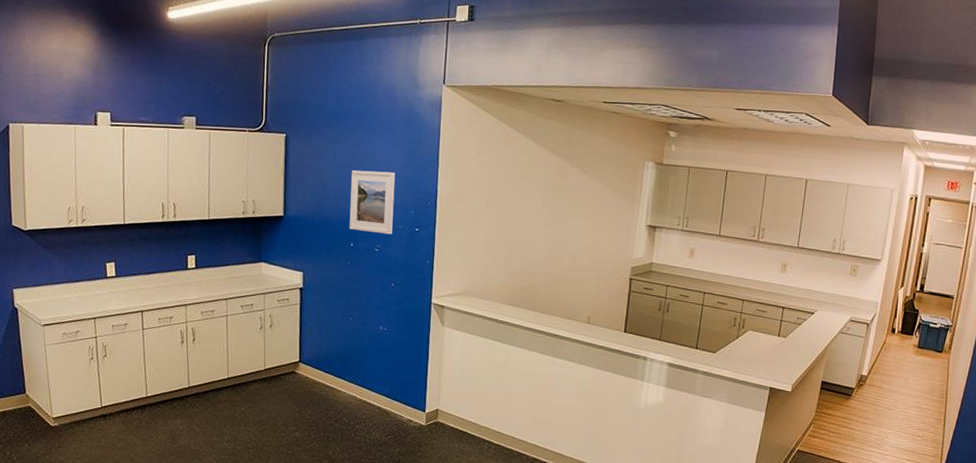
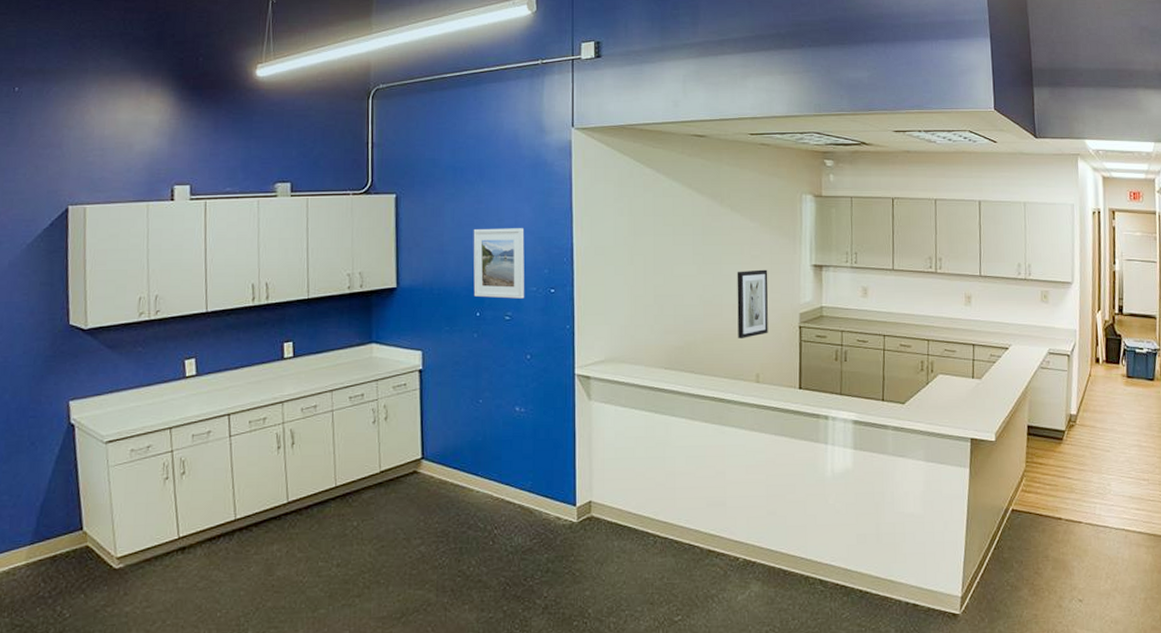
wall art: none [575,225,607,285] -> present [737,269,769,338]

